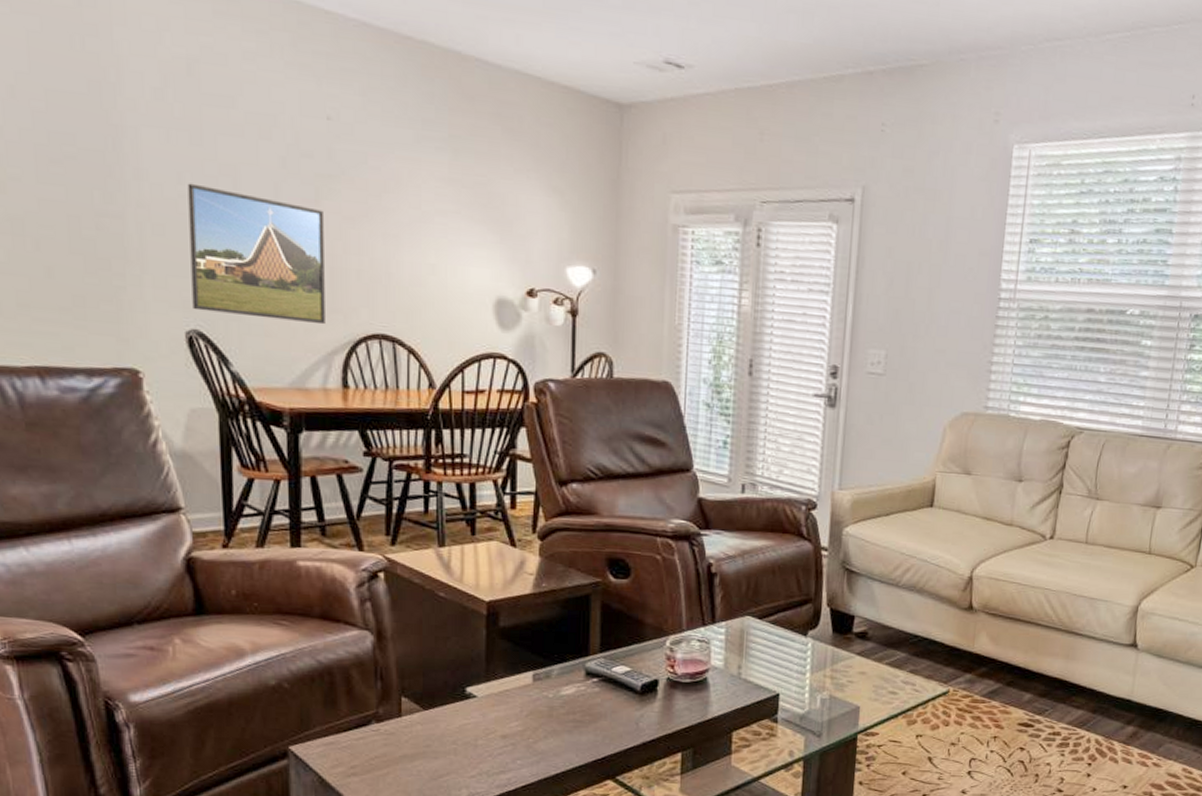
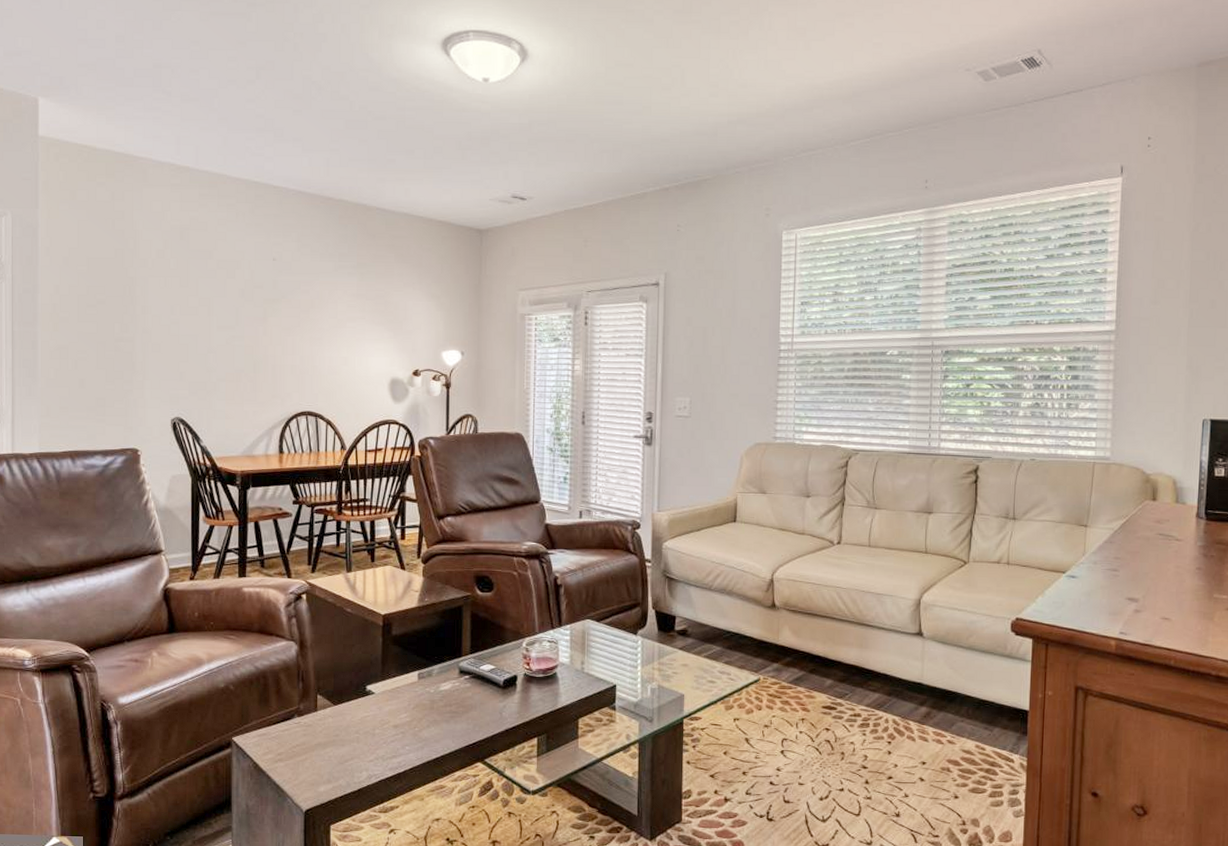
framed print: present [187,183,325,325] -> none [177,313,269,407]

